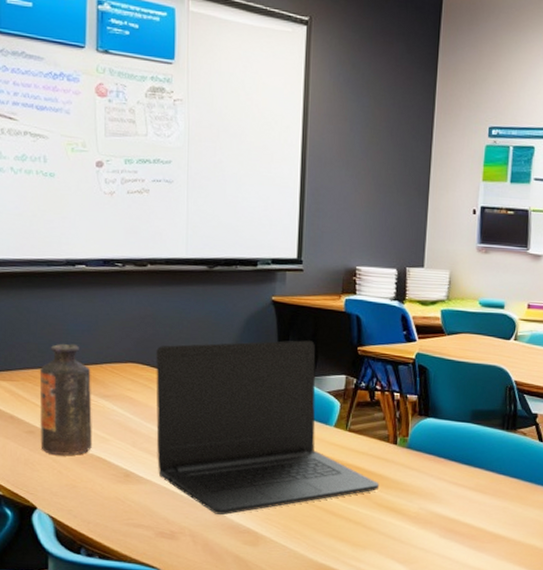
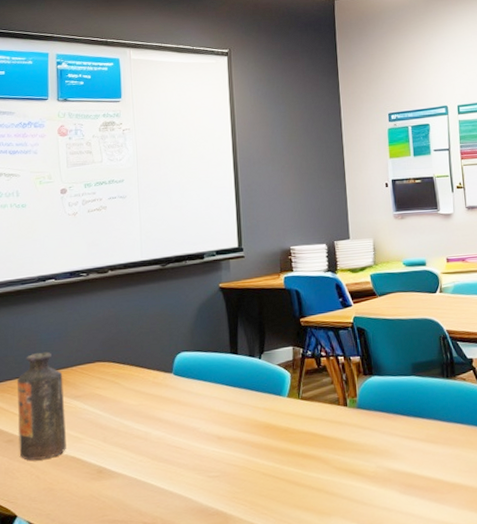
laptop: present [156,340,380,515] -> none [120,319,336,500]

